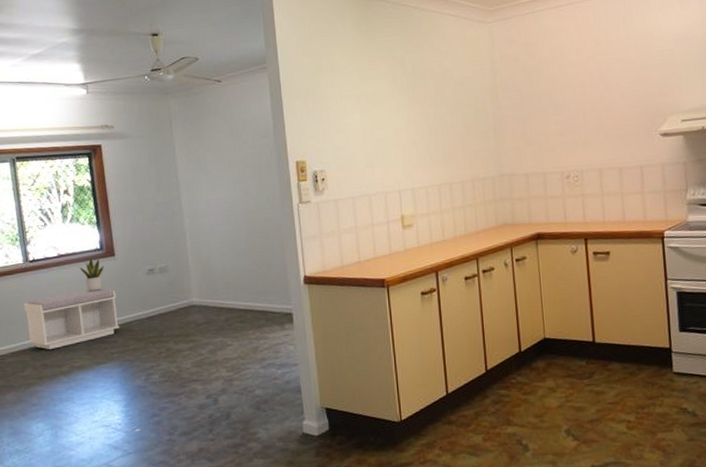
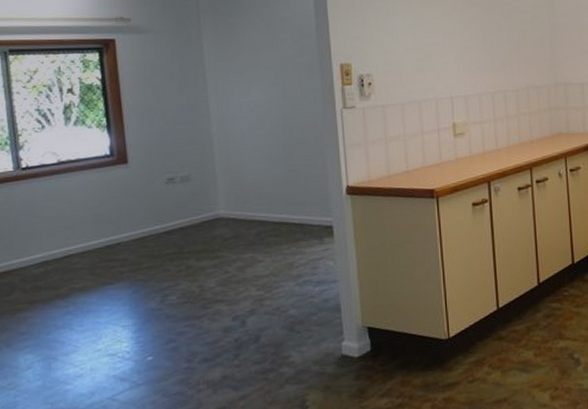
bench: present [24,288,119,350] -> none [13,199,131,270]
potted plant: present [79,256,104,292] -> none [84,163,114,204]

